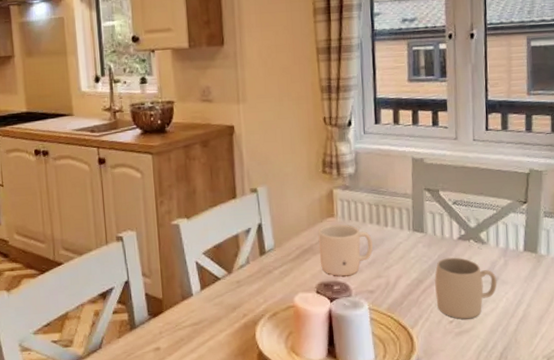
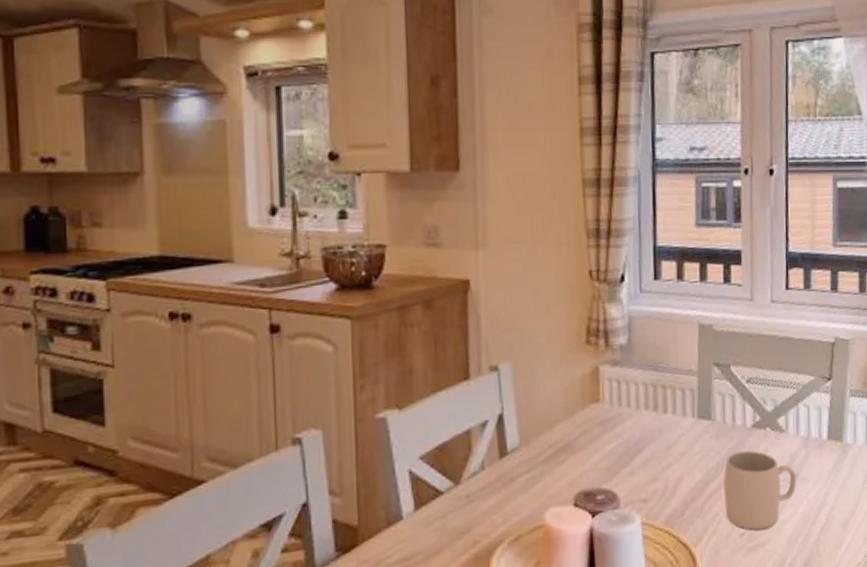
mug: present [318,224,374,277] -> none [578,411,649,482]

